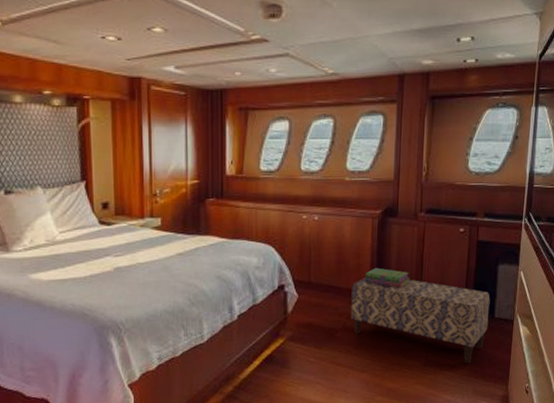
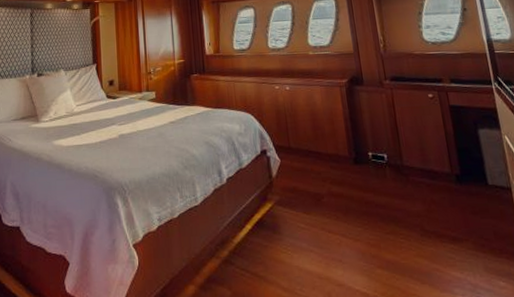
bench: present [351,278,490,364] -> none [330,143,484,236]
stack of books: present [364,267,410,288] -> none [342,133,388,153]

